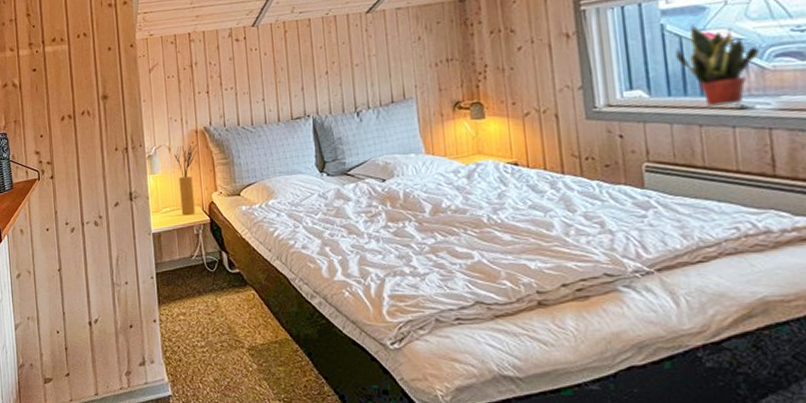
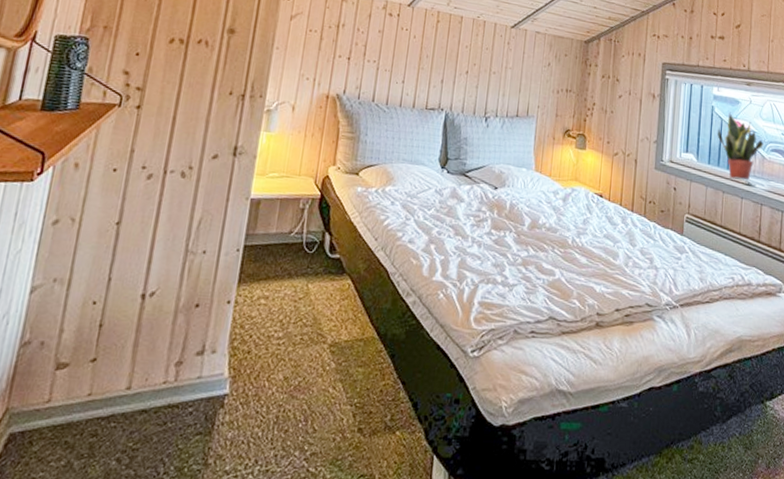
vase: present [174,144,197,216] -> none [290,107,325,187]

